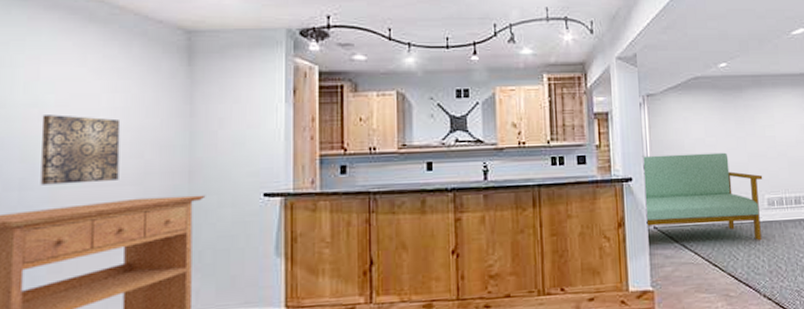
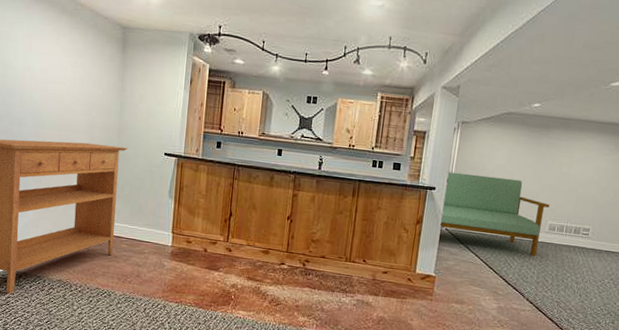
wall art: present [40,114,121,185] -> none [31,77,79,128]

